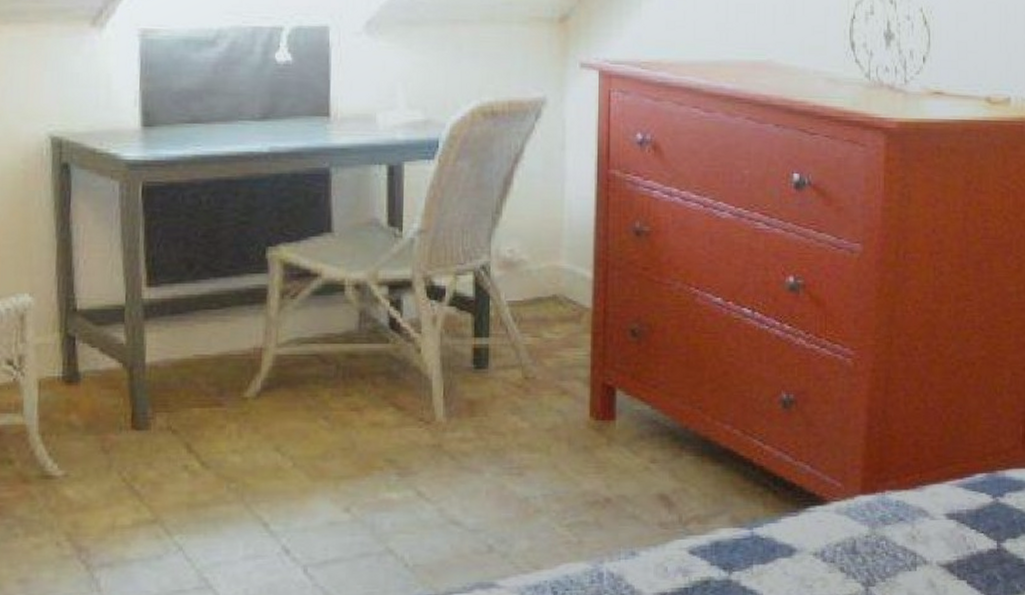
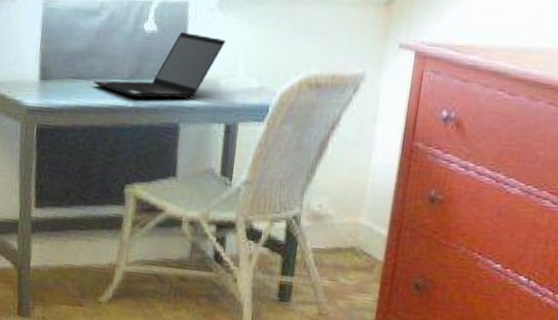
laptop computer: none [214,60,379,142] -> present [93,31,226,99]

